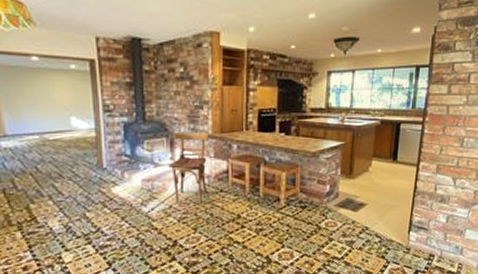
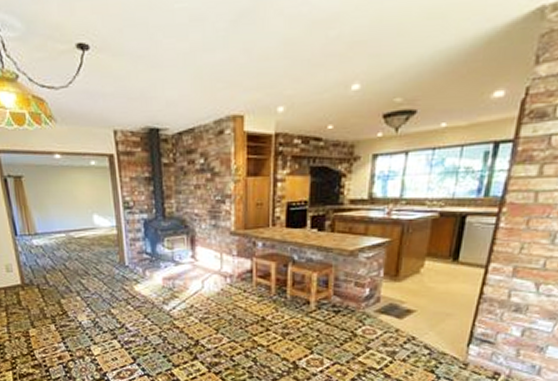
chair: present [168,131,210,204] -> none [189,228,232,304]

